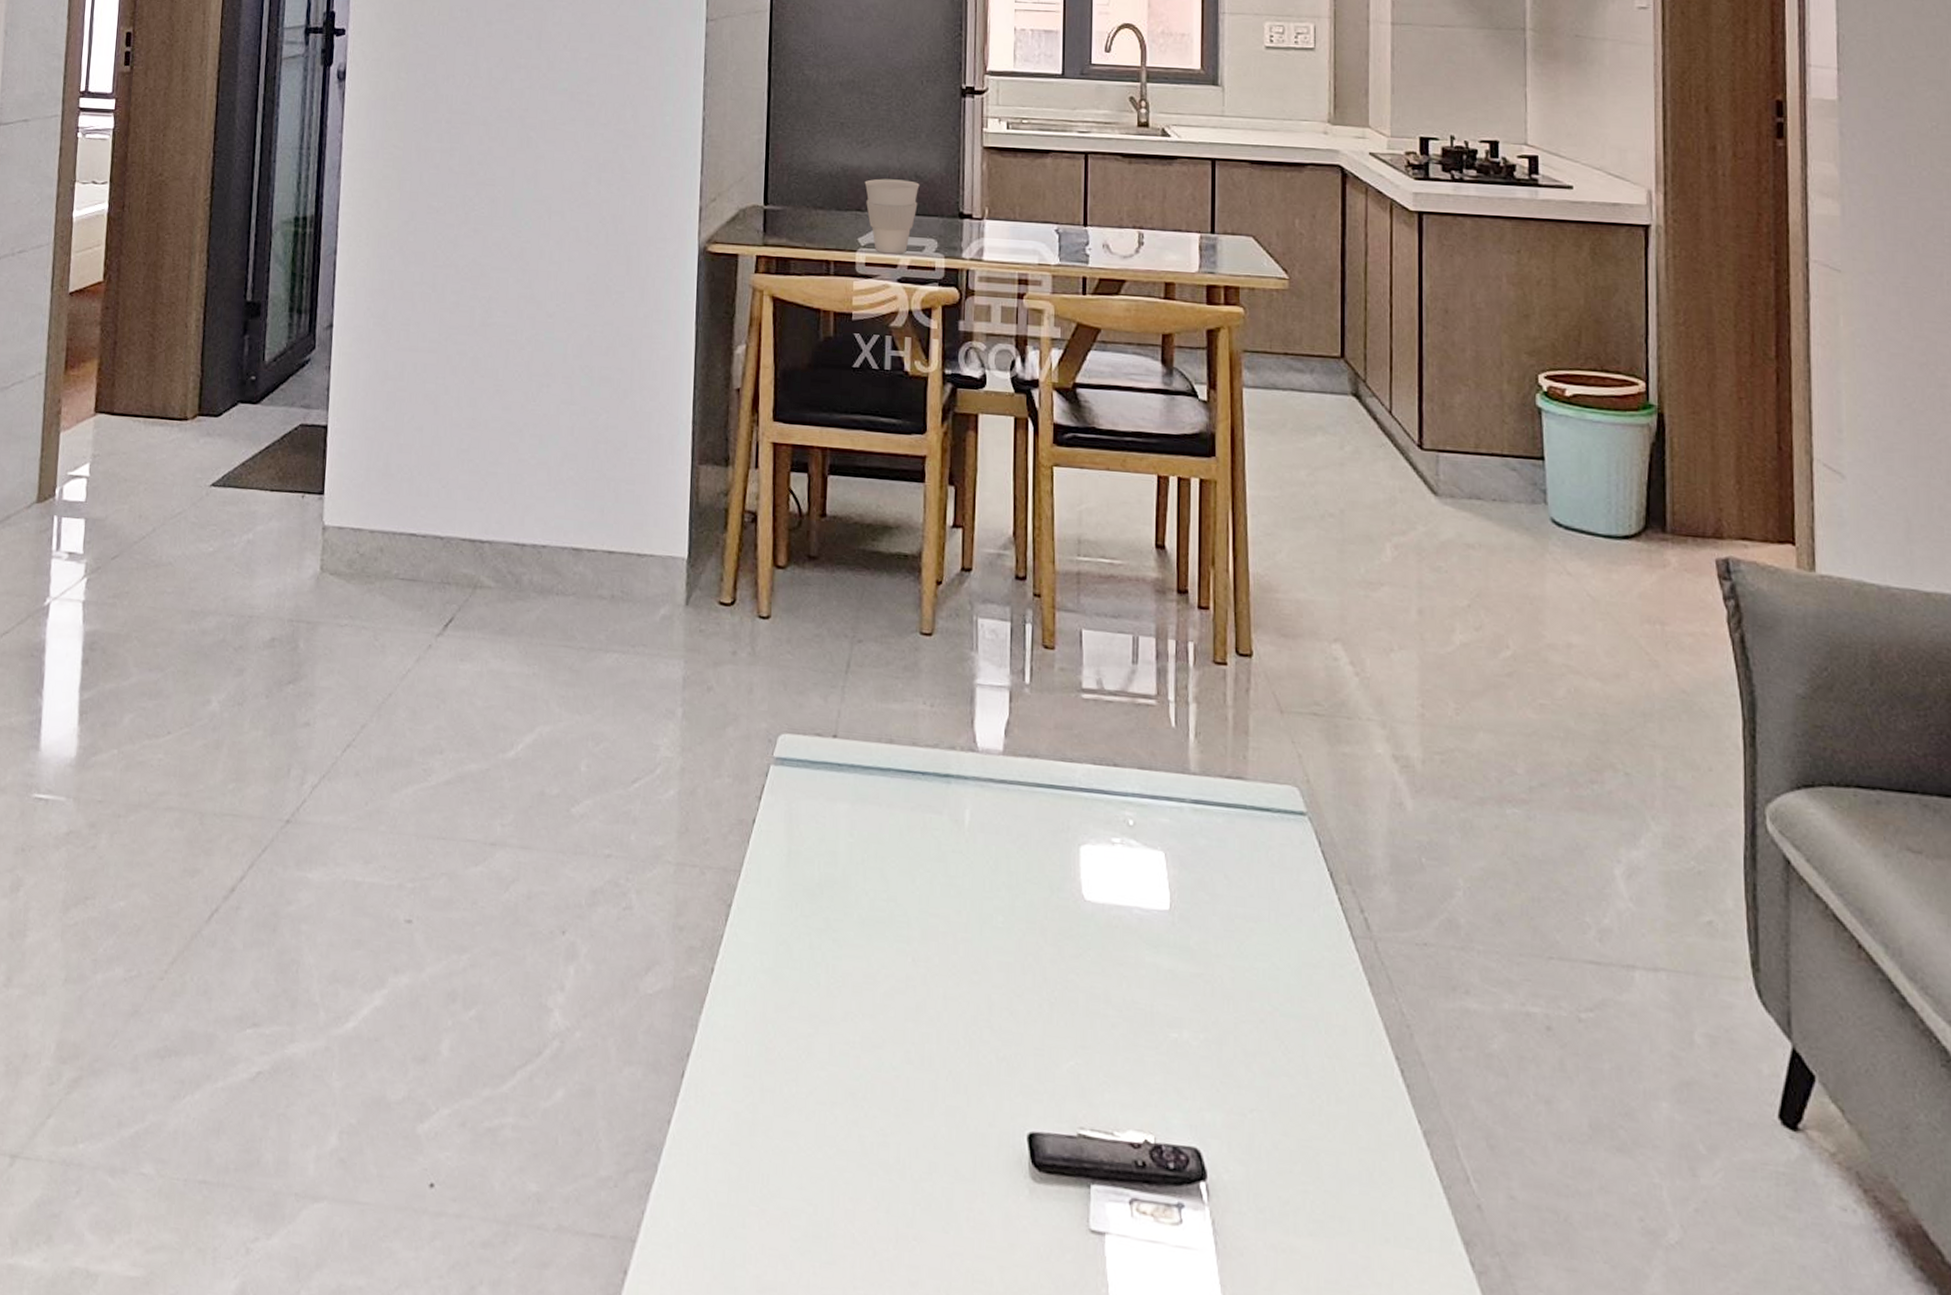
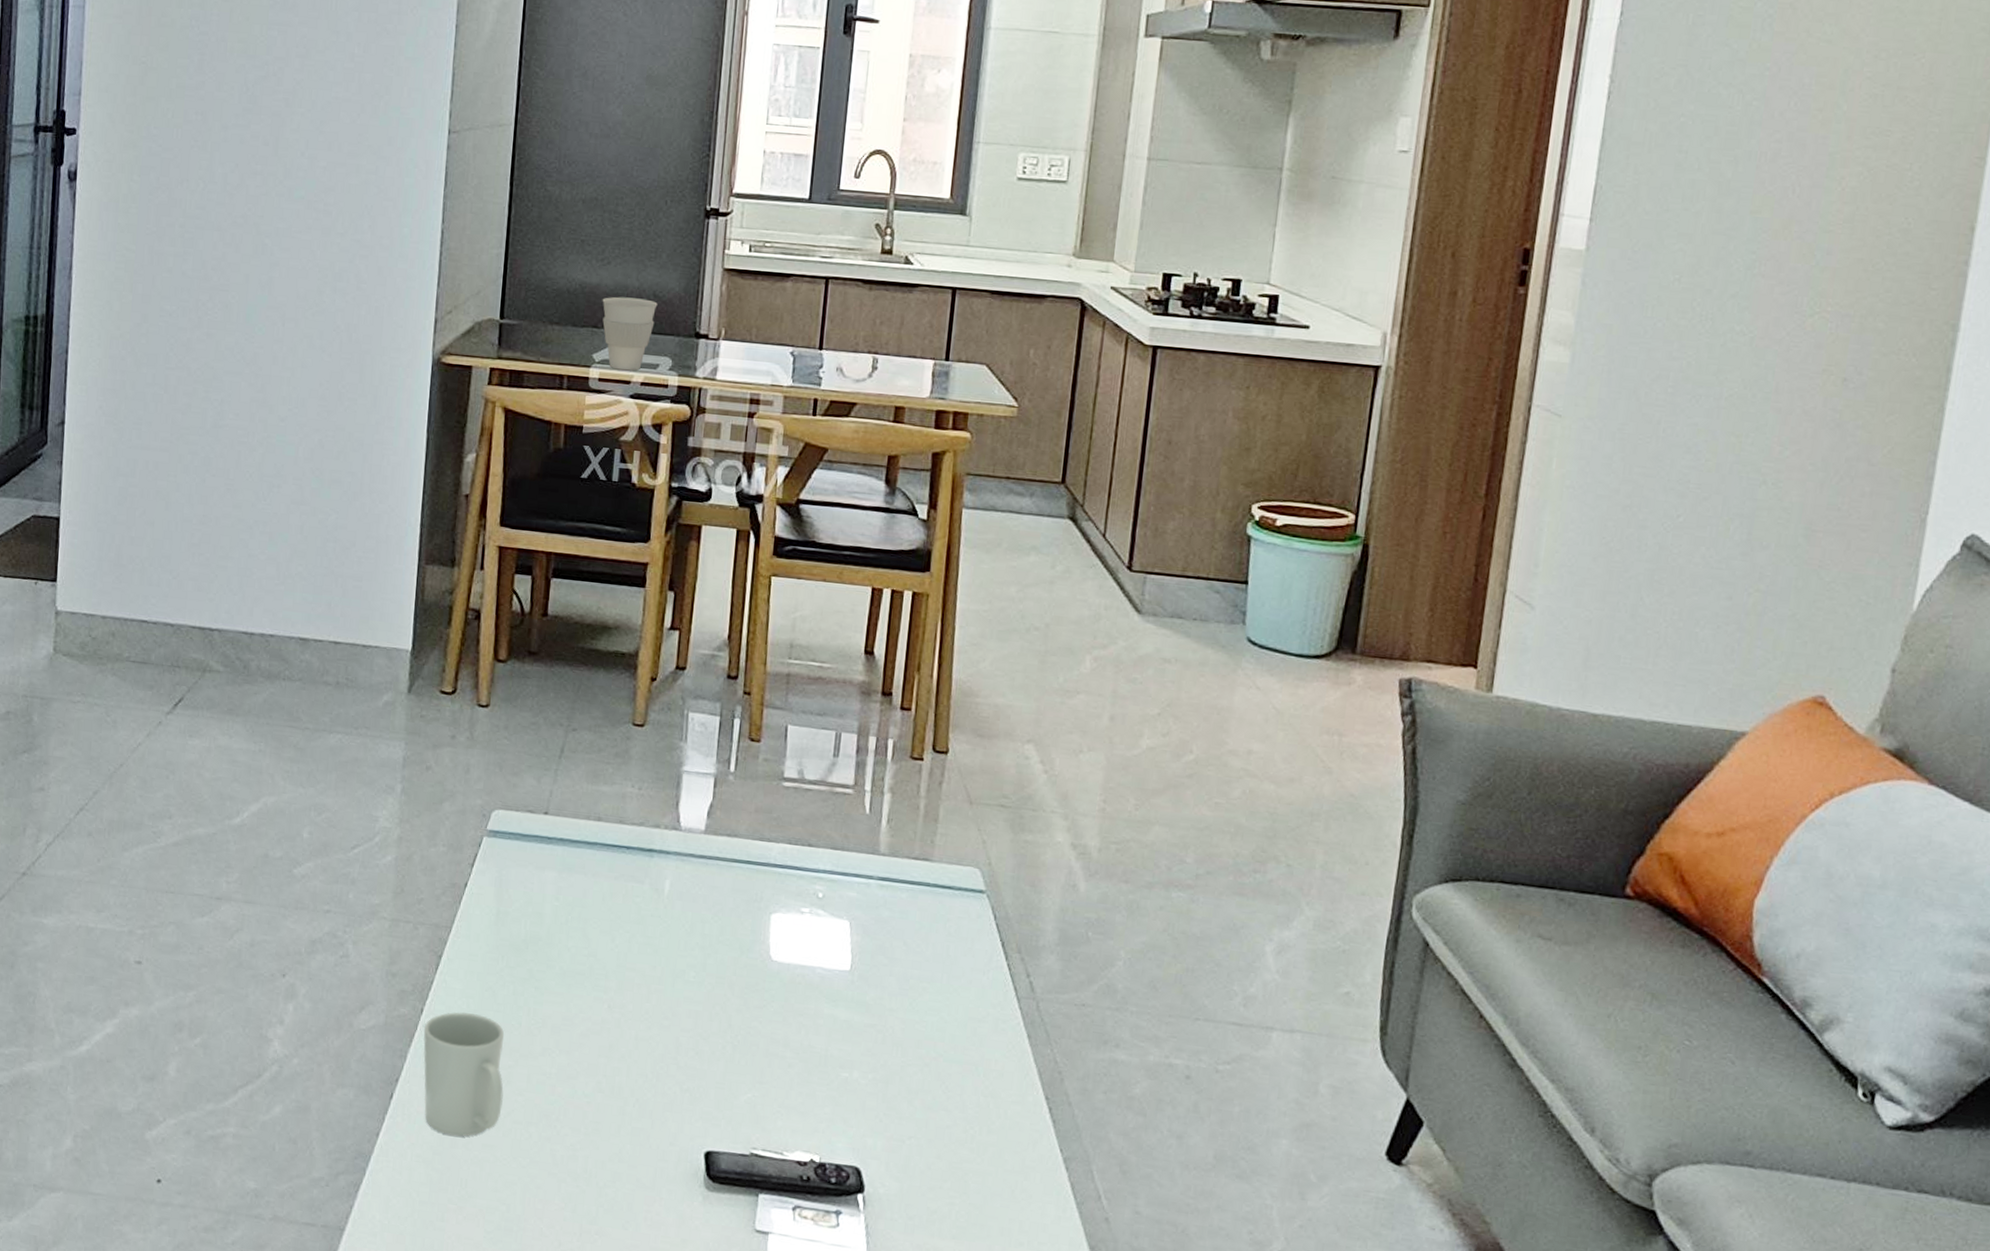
mug: none [715,970,804,1122] -> present [423,1011,505,1136]

